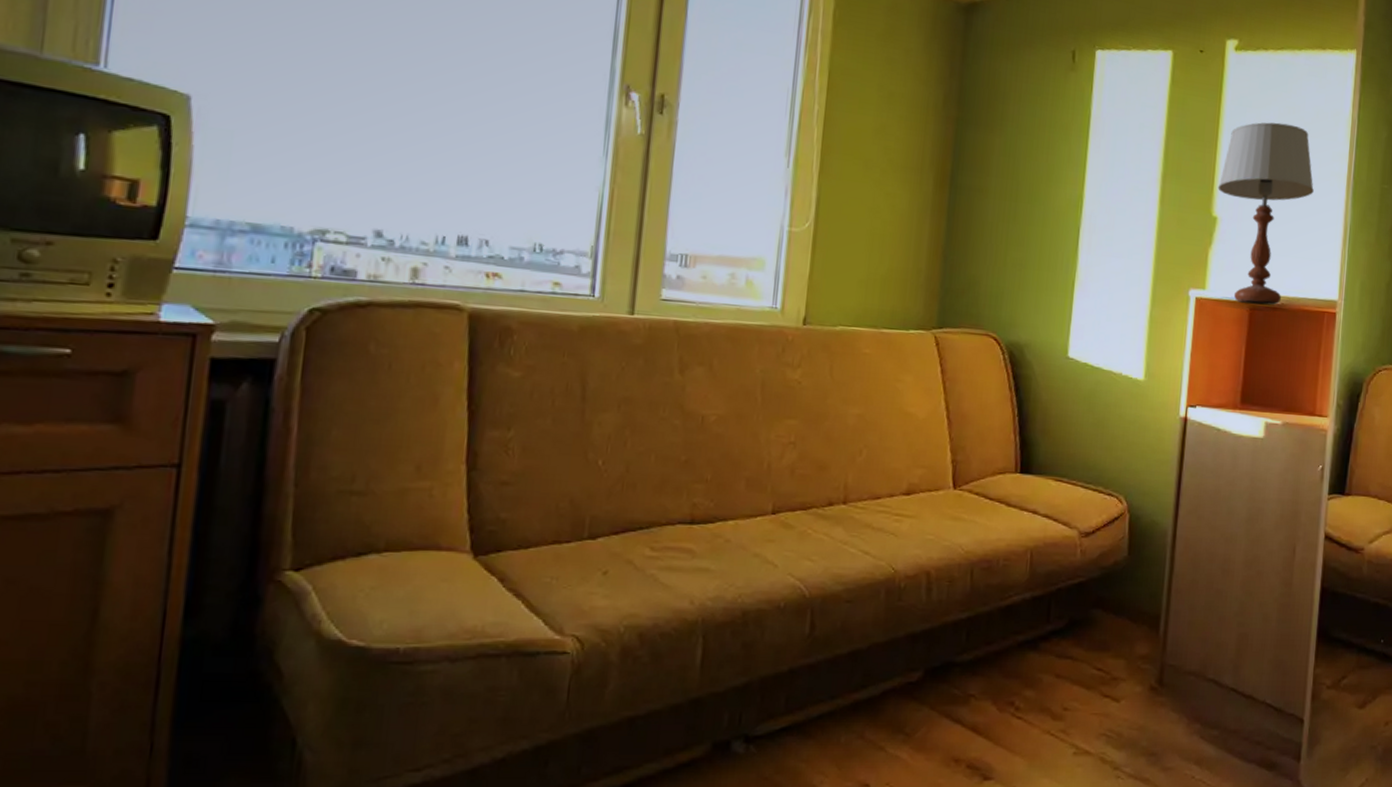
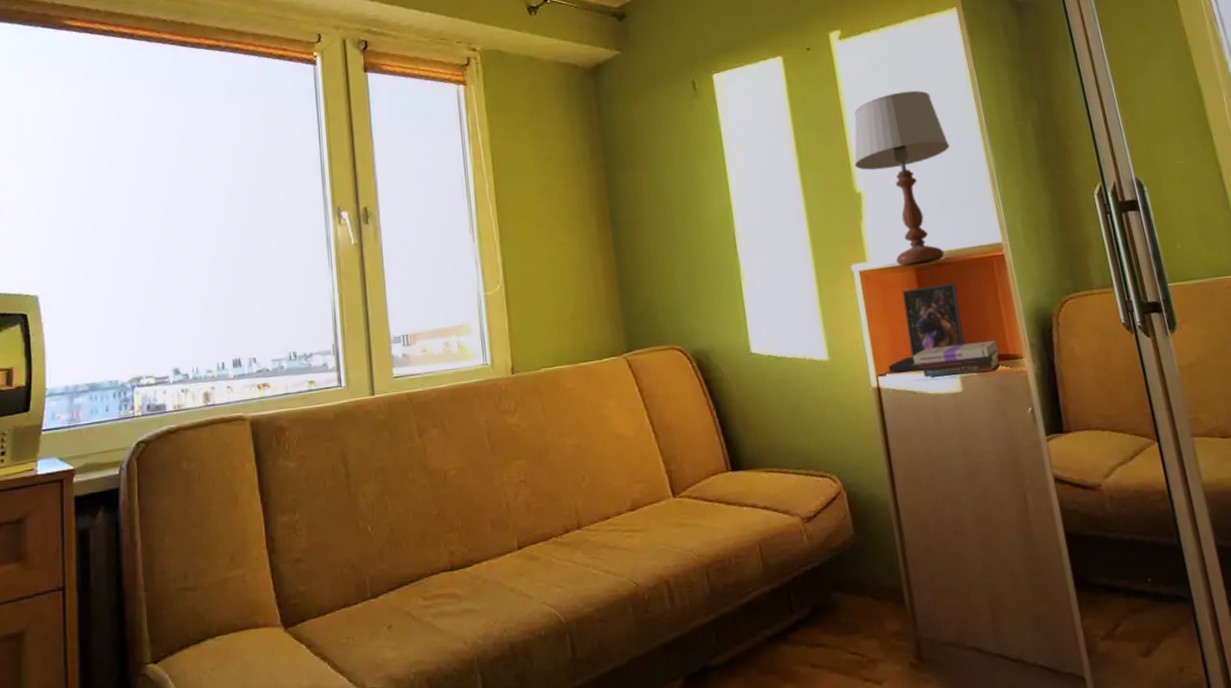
photo frame: none [1200,326,1284,408] -> present [889,283,965,373]
books: none [1221,388,1308,424] -> present [910,340,1001,378]

